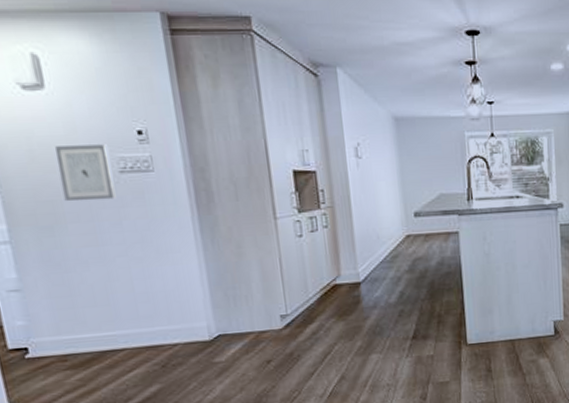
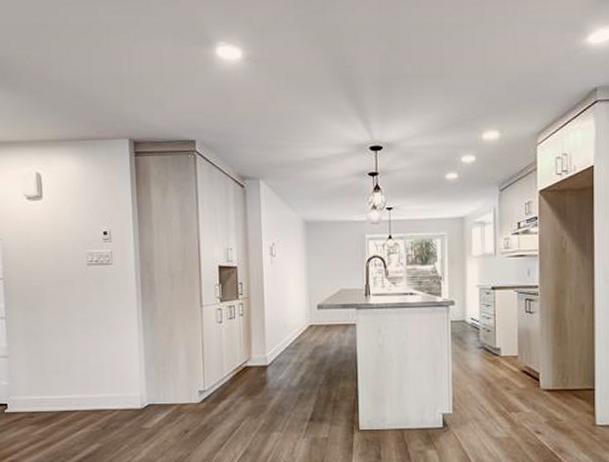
wall art: present [55,144,117,201] -> none [44,242,83,287]

